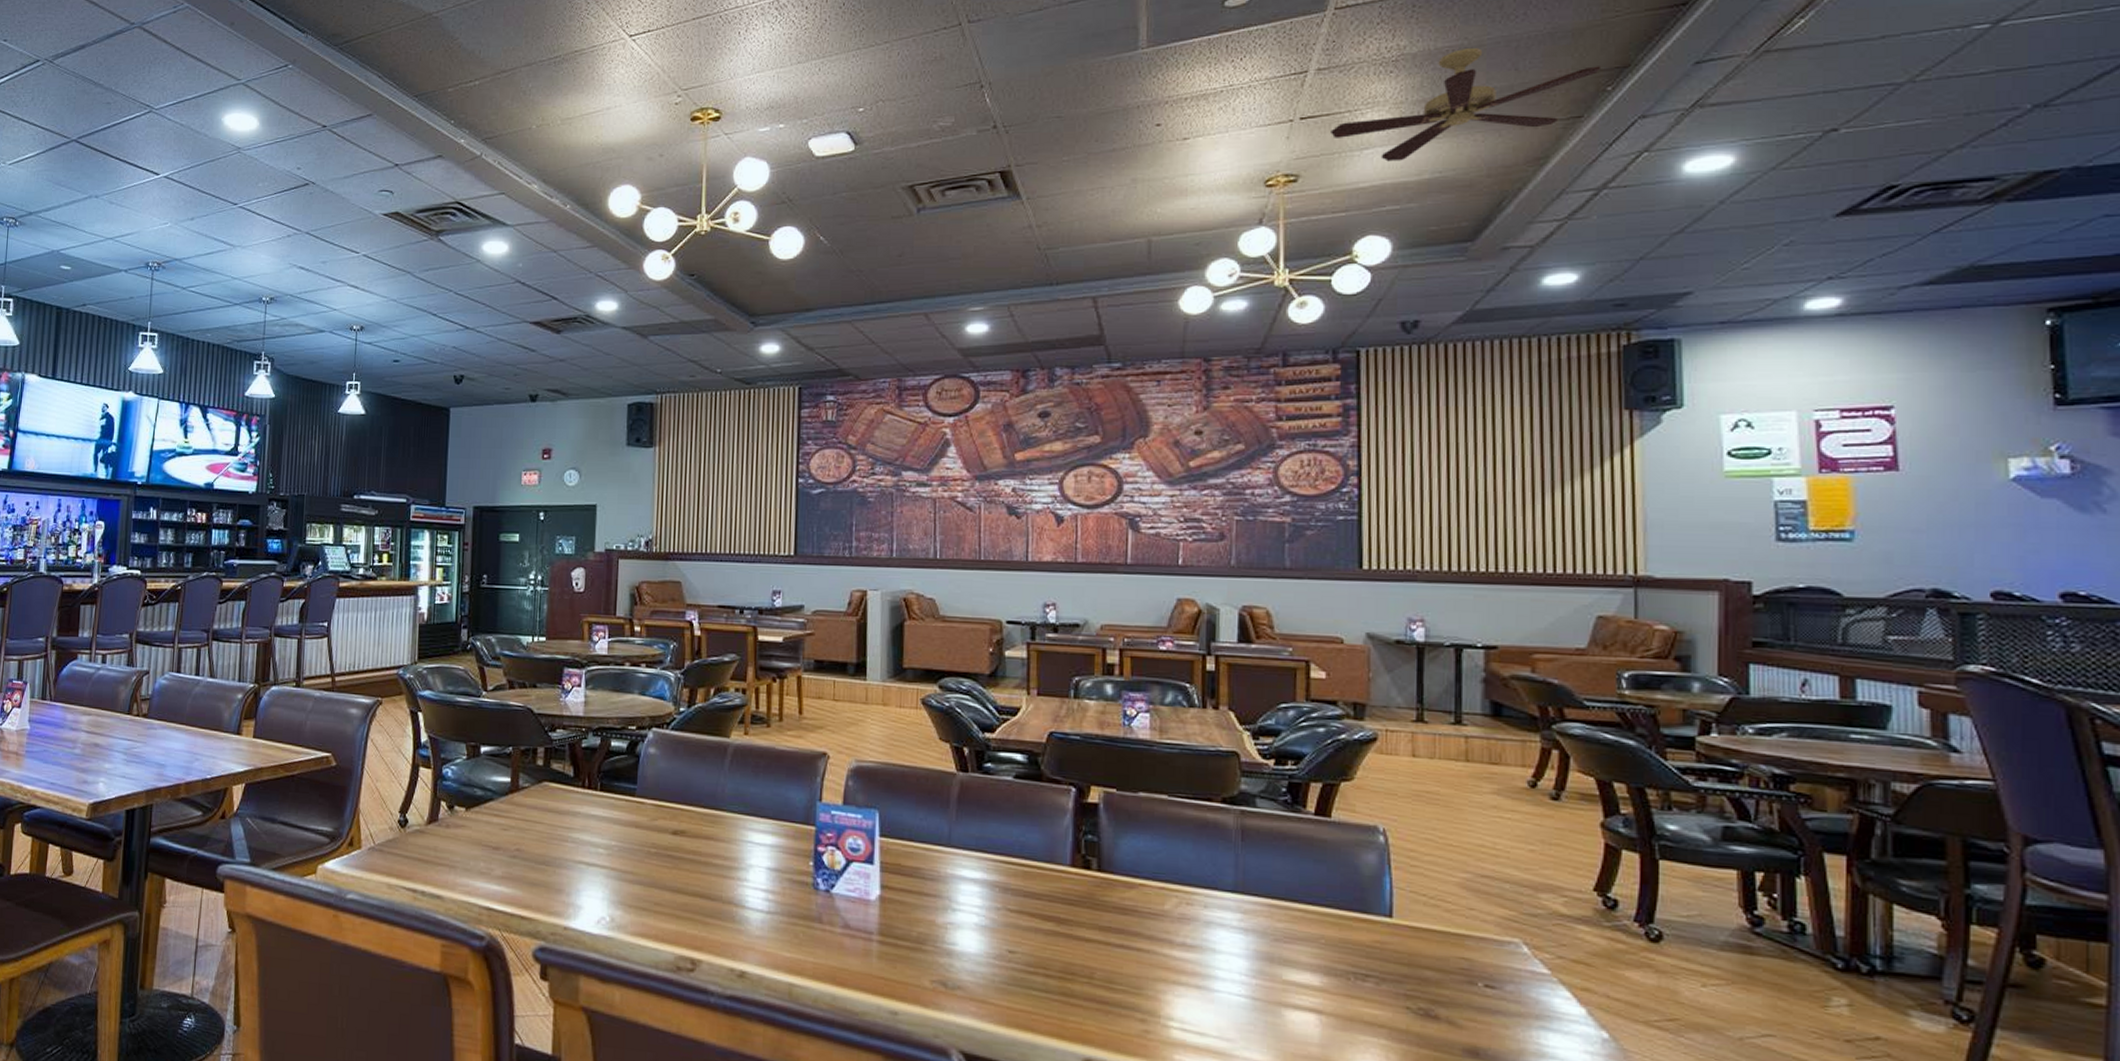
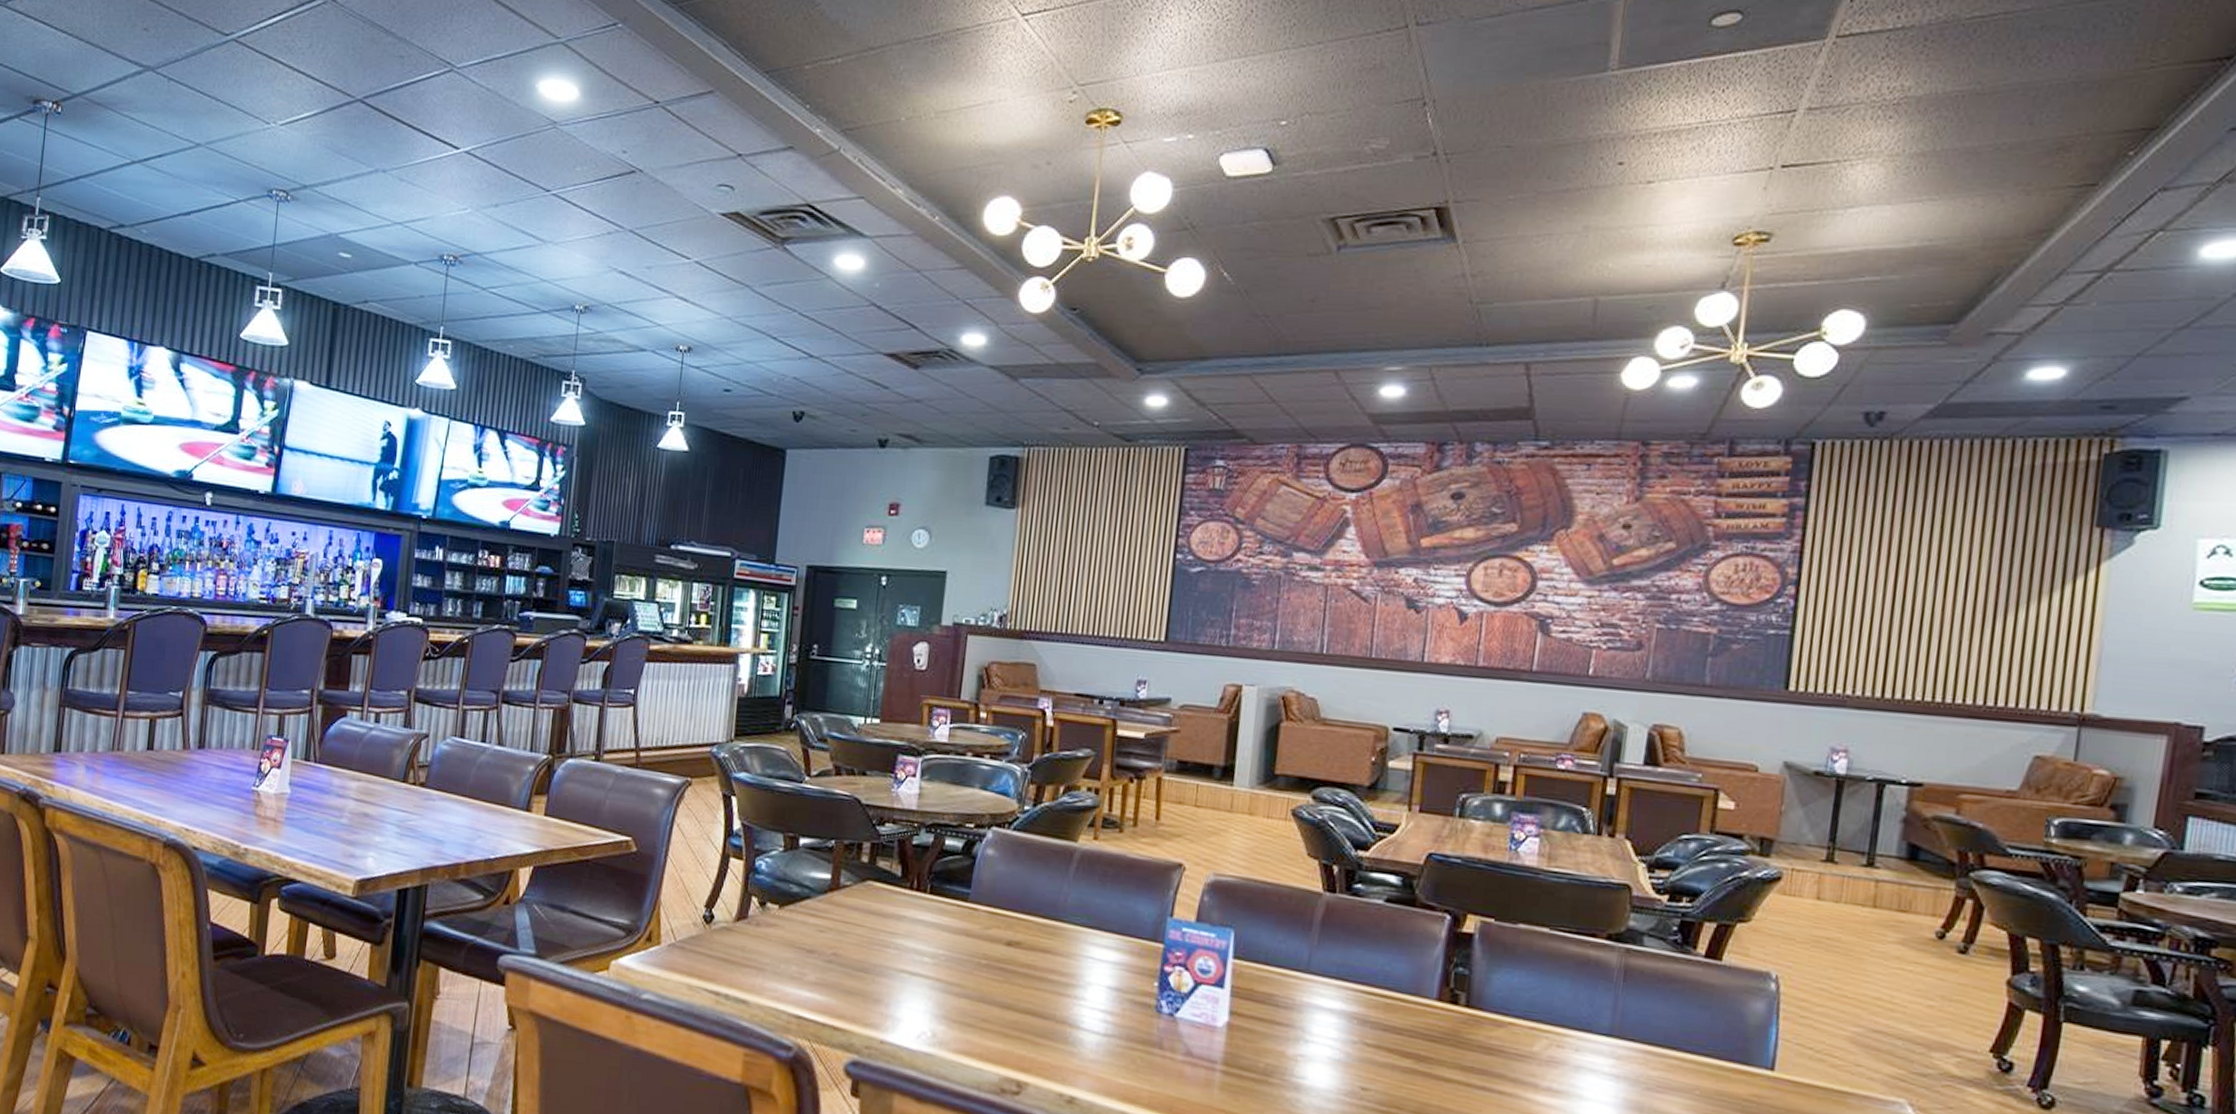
ceiling fan: present [1331,47,1602,162] -> none [1814,93,2126,225]

